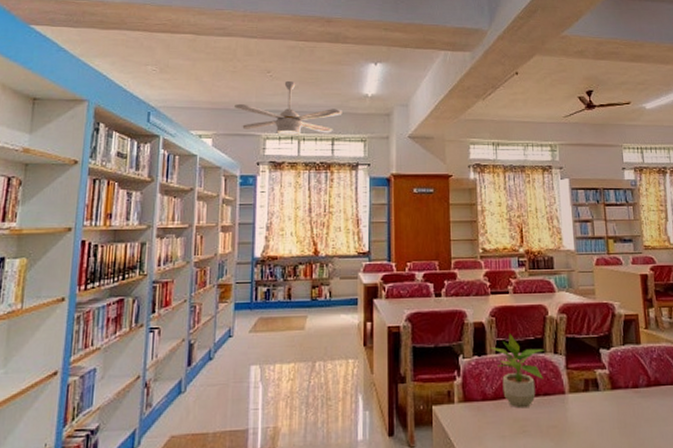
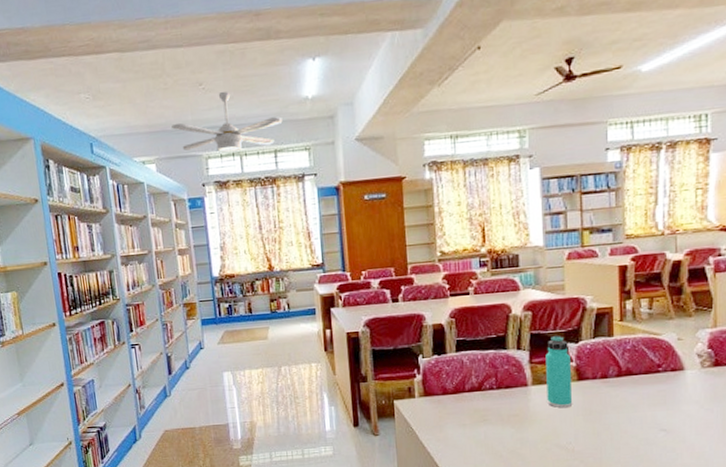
potted plant: present [490,334,544,409] -> none [450,333,506,401]
thermos bottle: none [581,340,607,420] -> present [546,335,572,408]

